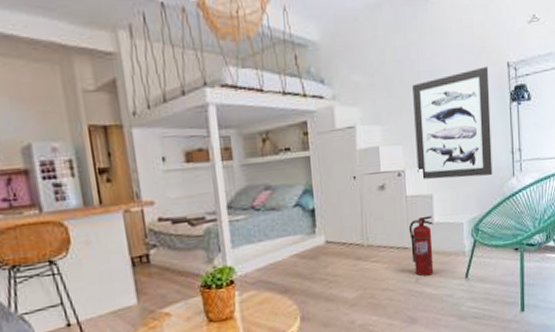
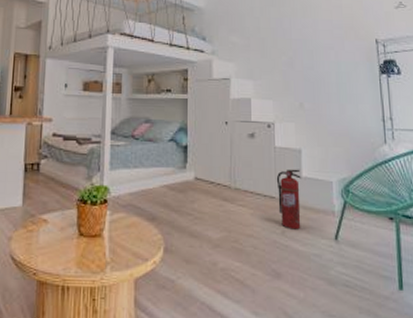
wall art: present [413,66,493,180] -> none [284,41,363,140]

